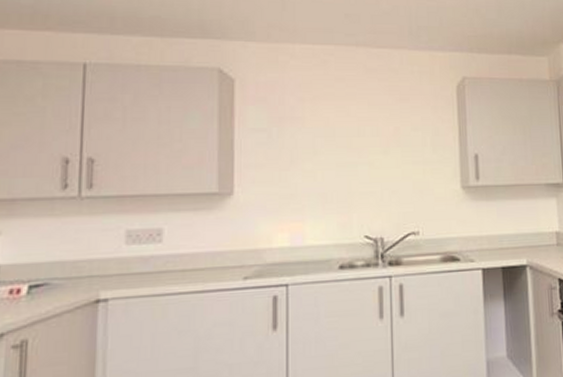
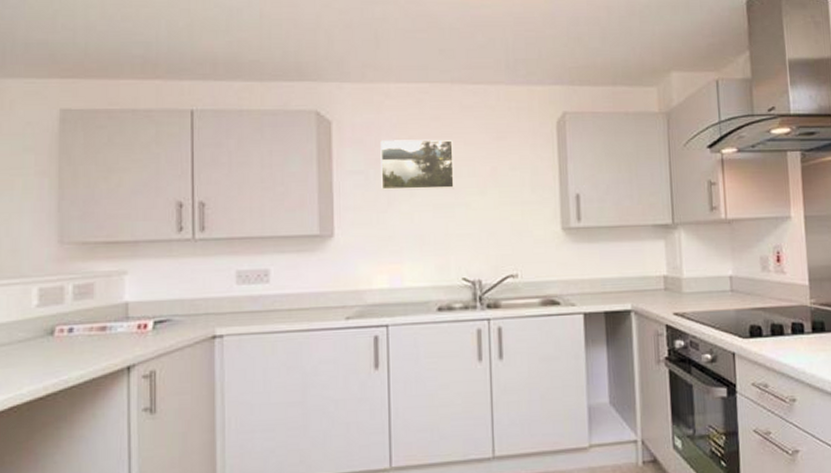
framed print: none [284,99,358,149] -> present [380,139,454,191]

